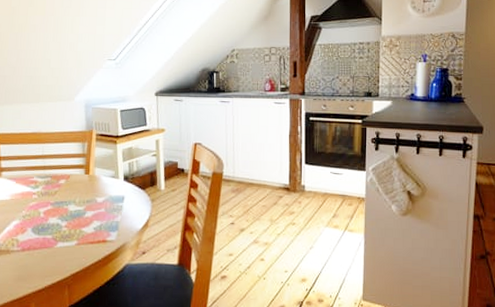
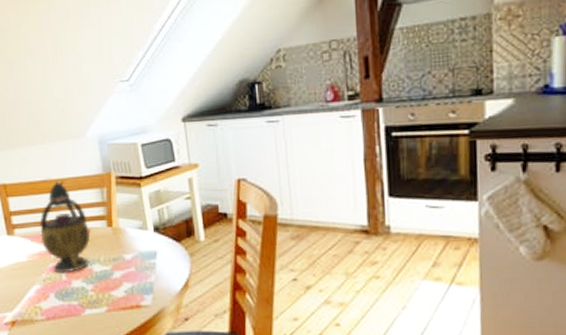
teapot: none [25,134,70,211] -> present [40,181,91,273]

